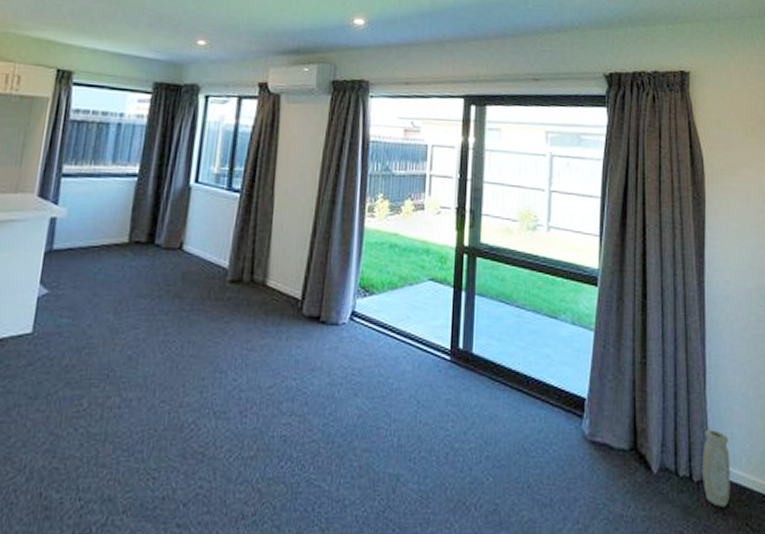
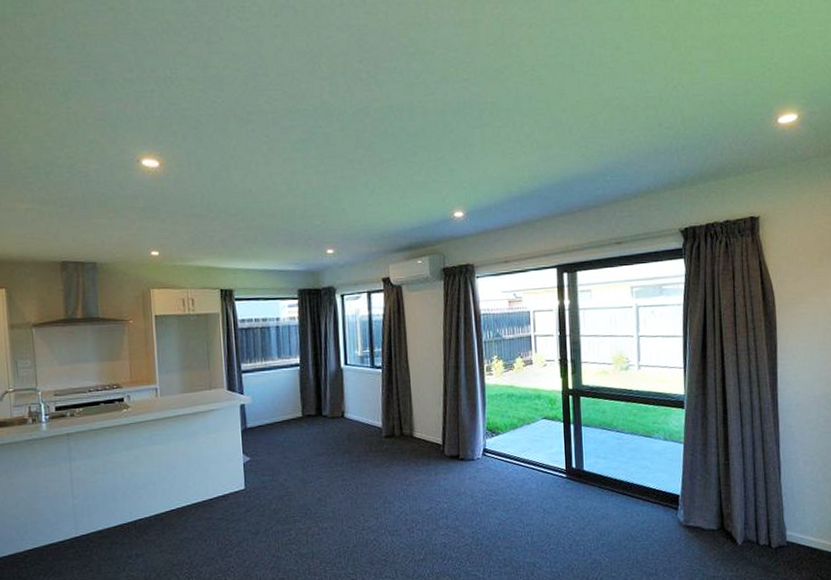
vase: present [702,430,731,507] -> none [779,509,803,565]

